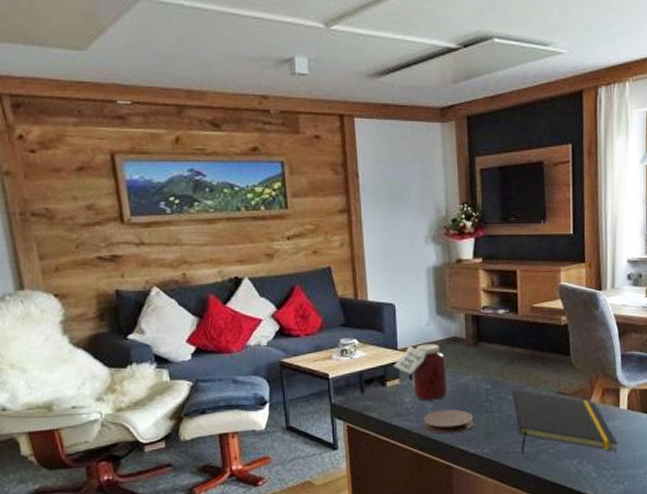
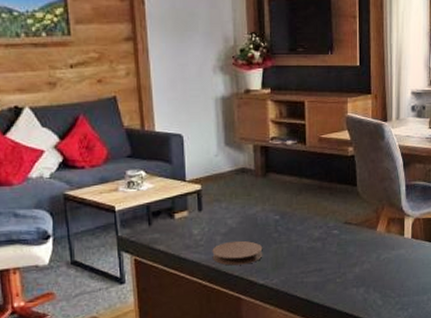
jar: present [393,344,448,401] -> none [181,175,237,233]
notepad: present [513,389,618,454] -> none [301,220,402,284]

